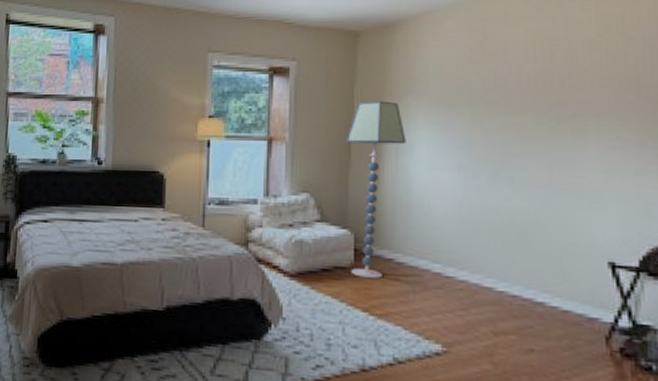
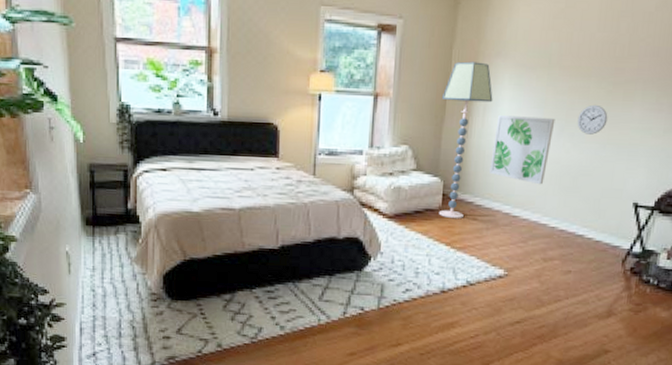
wall art: none [410,158,487,239] -> present [489,115,555,185]
wall clock: none [515,143,556,178] -> present [577,104,608,135]

